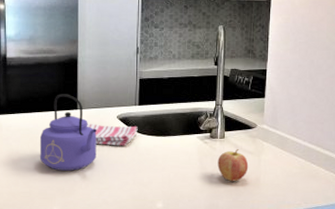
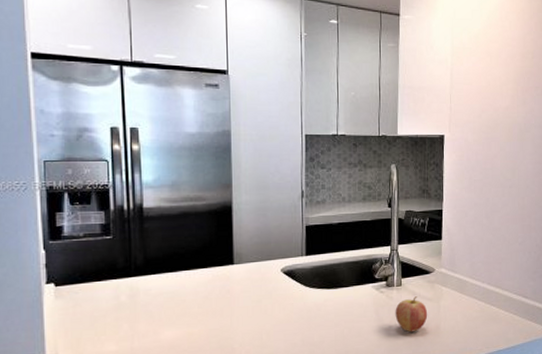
kettle: present [39,94,97,171] -> none [187,247,258,338]
dish towel: present [87,124,138,146] -> none [246,279,306,304]

